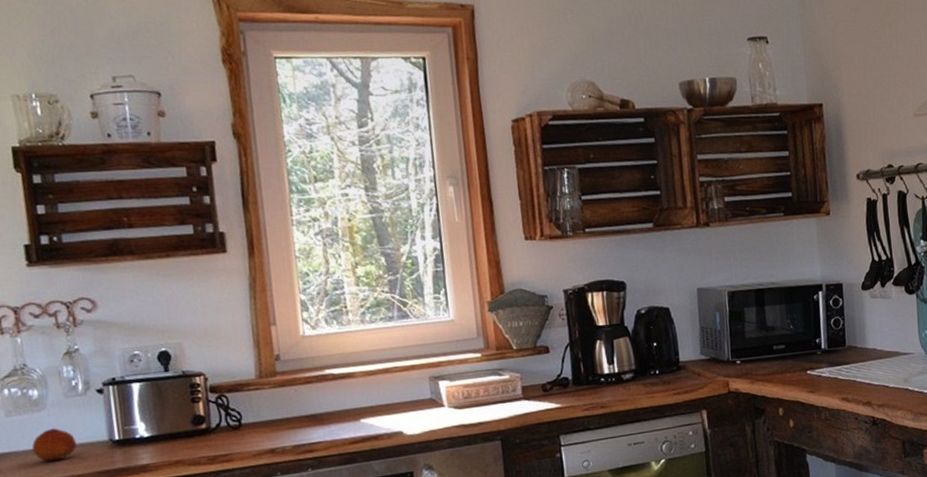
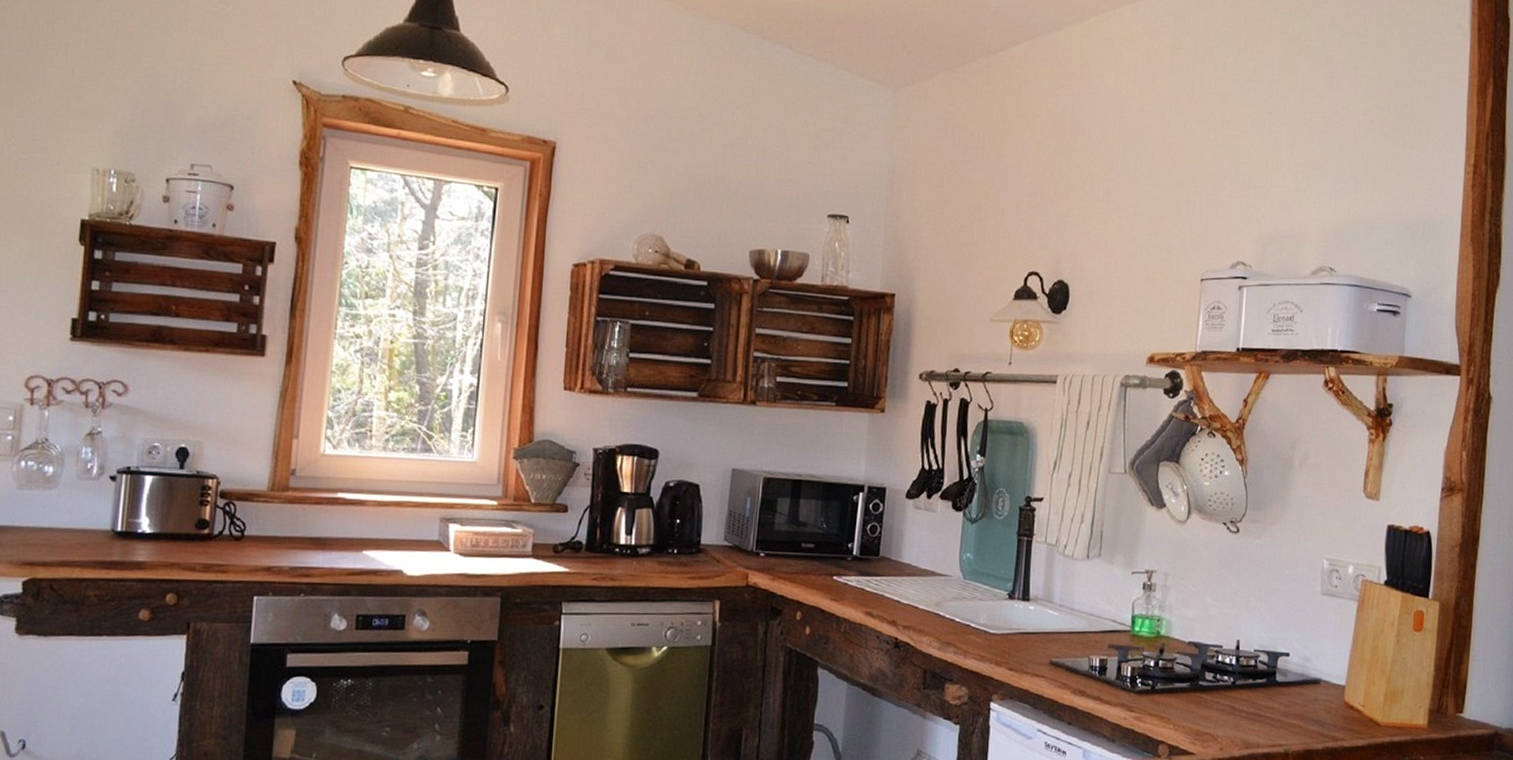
fruit: present [31,428,77,462] -> none [35,508,79,543]

